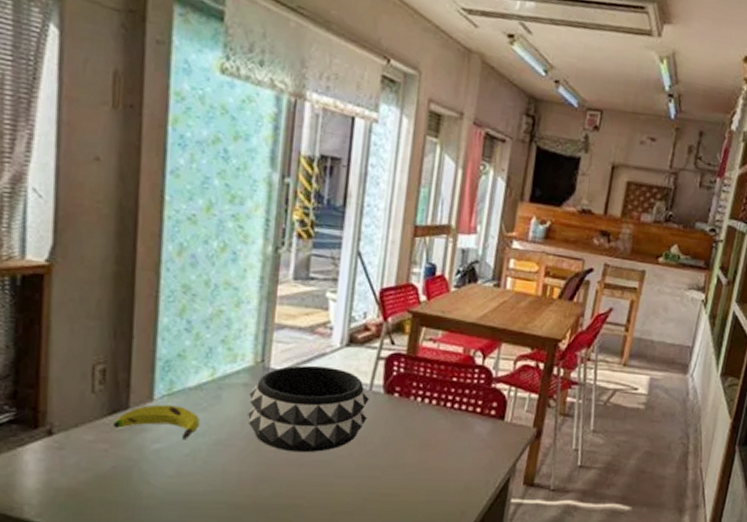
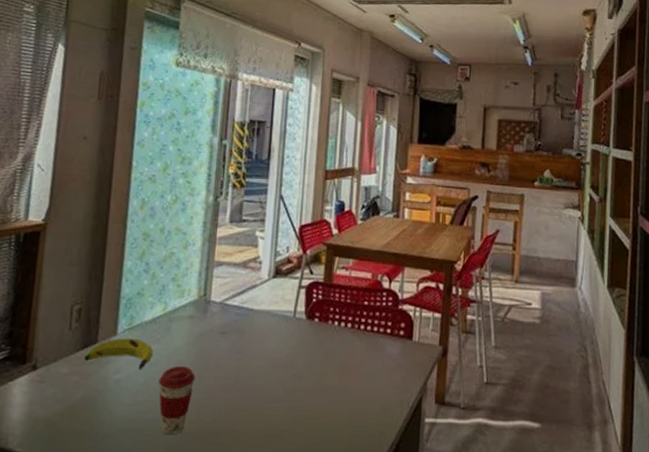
coffee cup: none [207,438,252,509] -> present [159,366,195,435]
decorative bowl: present [247,365,369,453] -> none [192,296,294,378]

